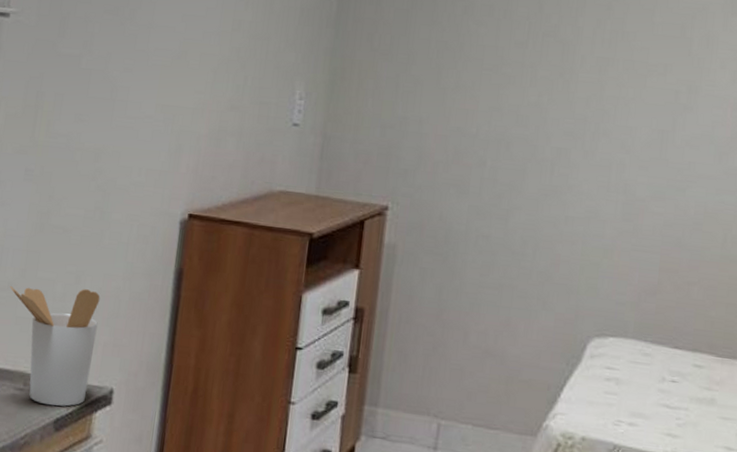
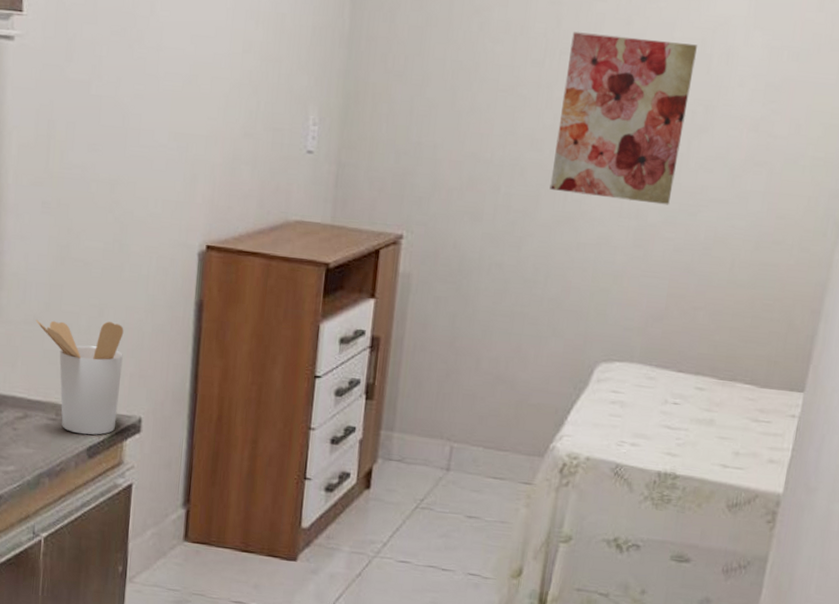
wall art: none [536,16,677,181] -> present [549,32,697,205]

